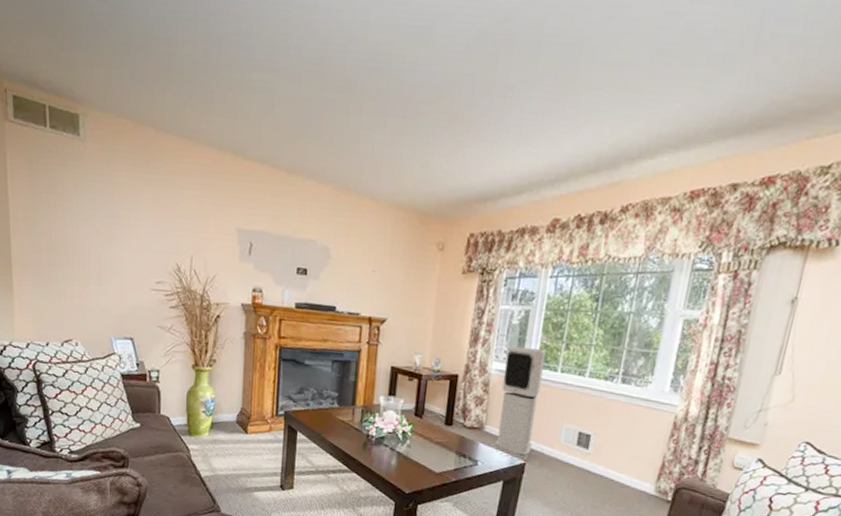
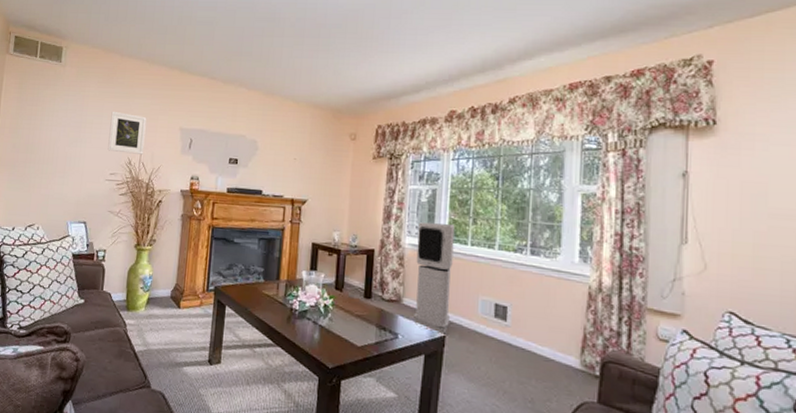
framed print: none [150,203,195,260] -> present [108,111,147,155]

